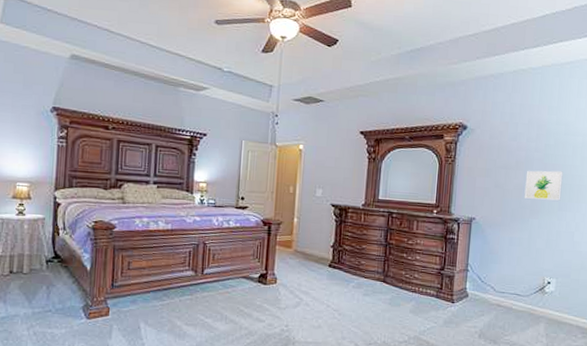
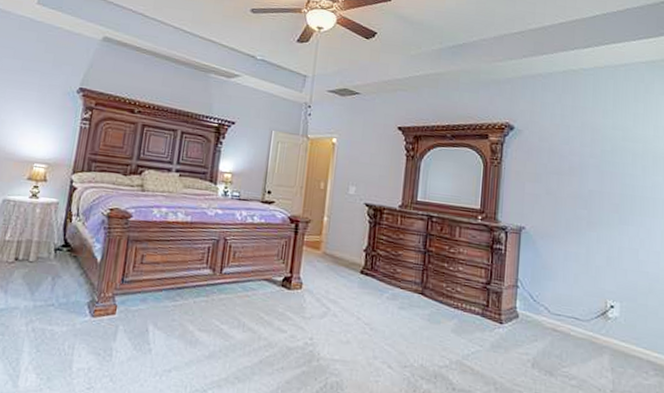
wall art: present [524,170,563,201] -> none [579,177,623,213]

